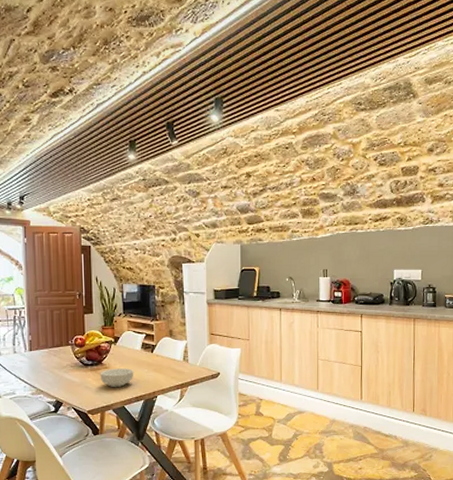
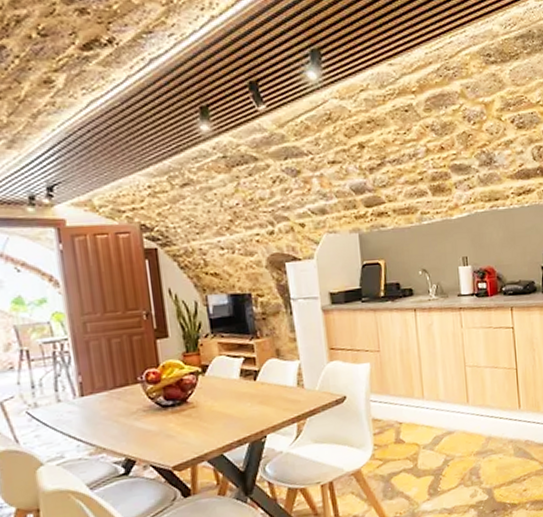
cereal bowl: present [100,368,134,387] -> none [185,404,233,432]

